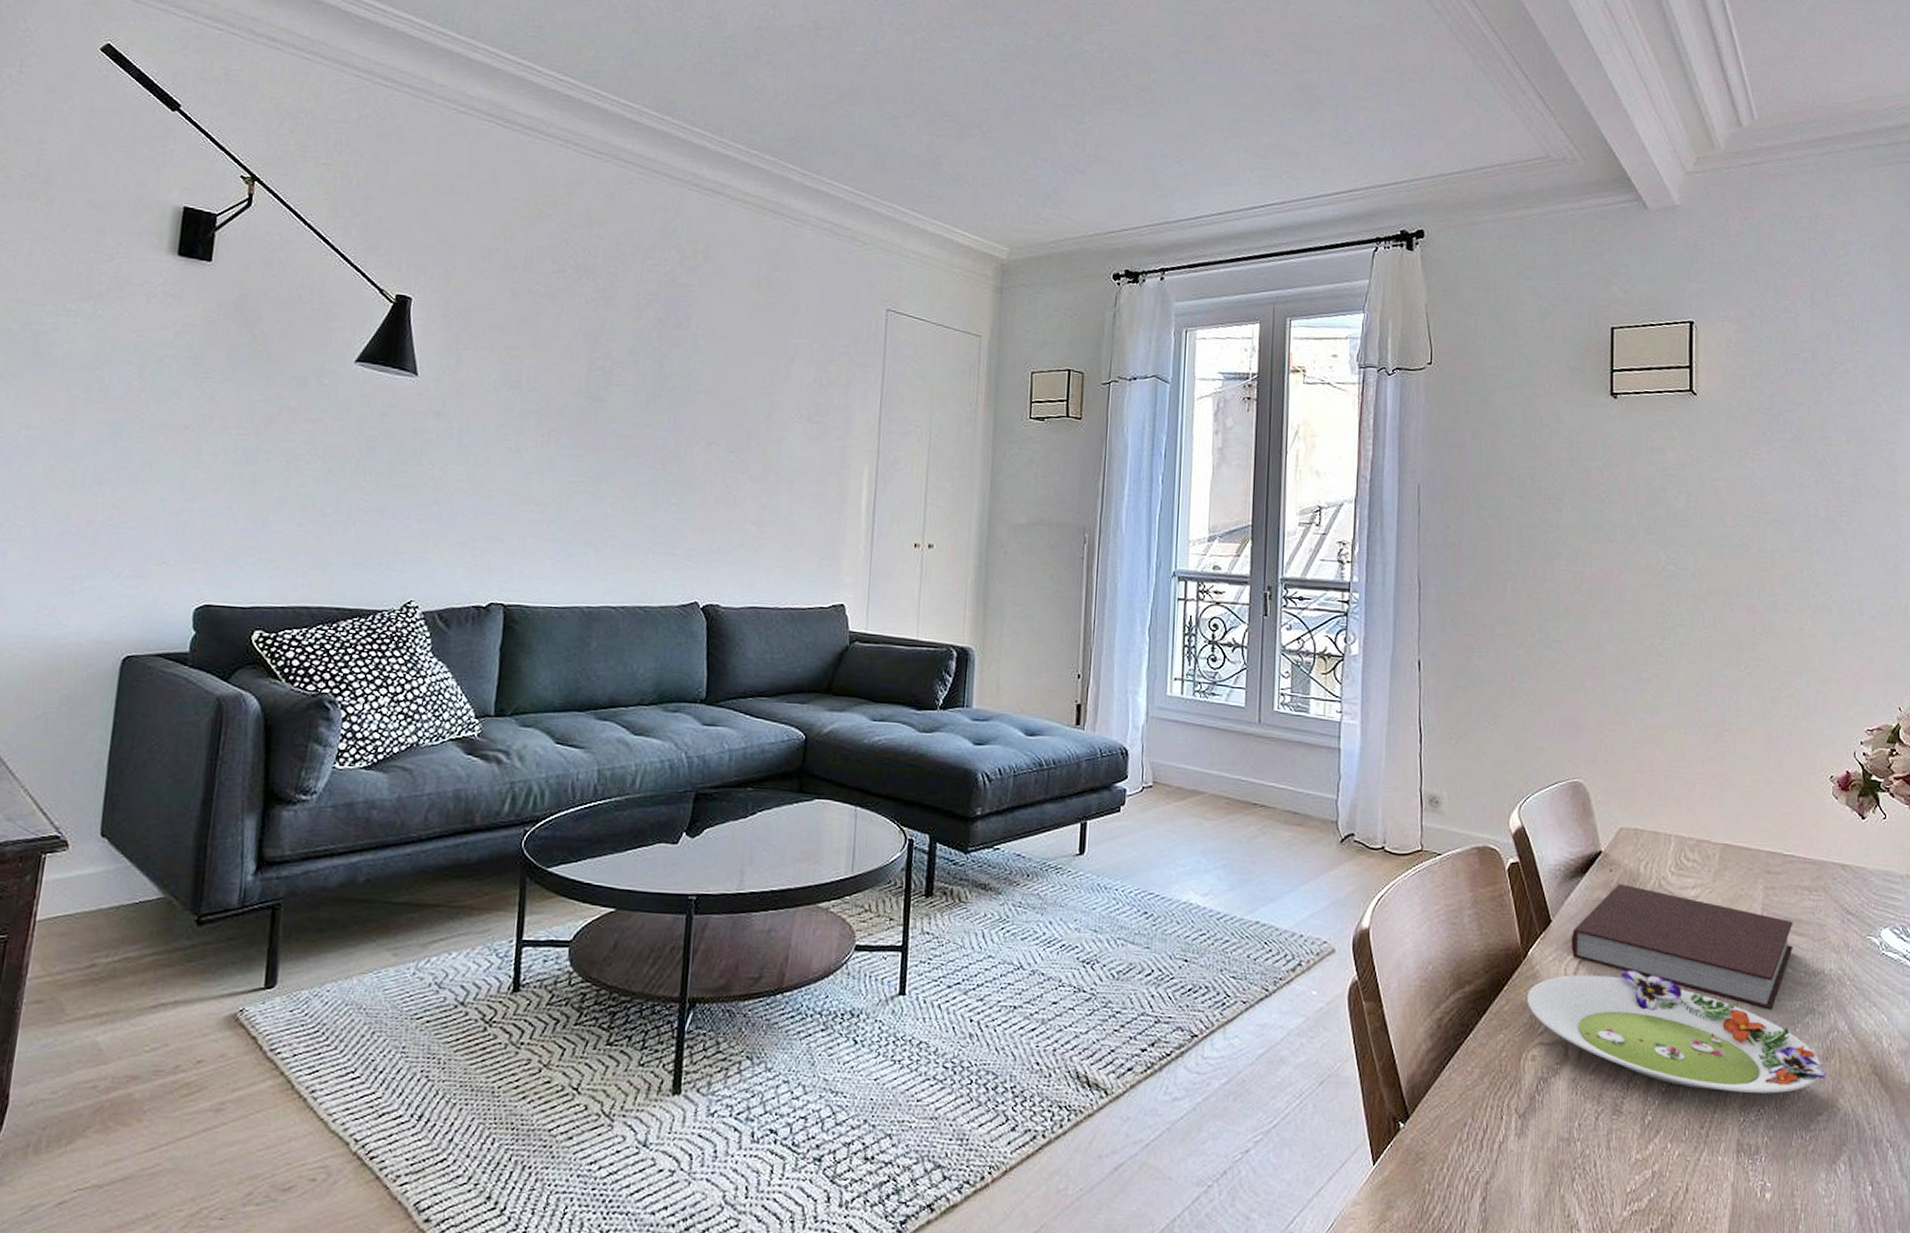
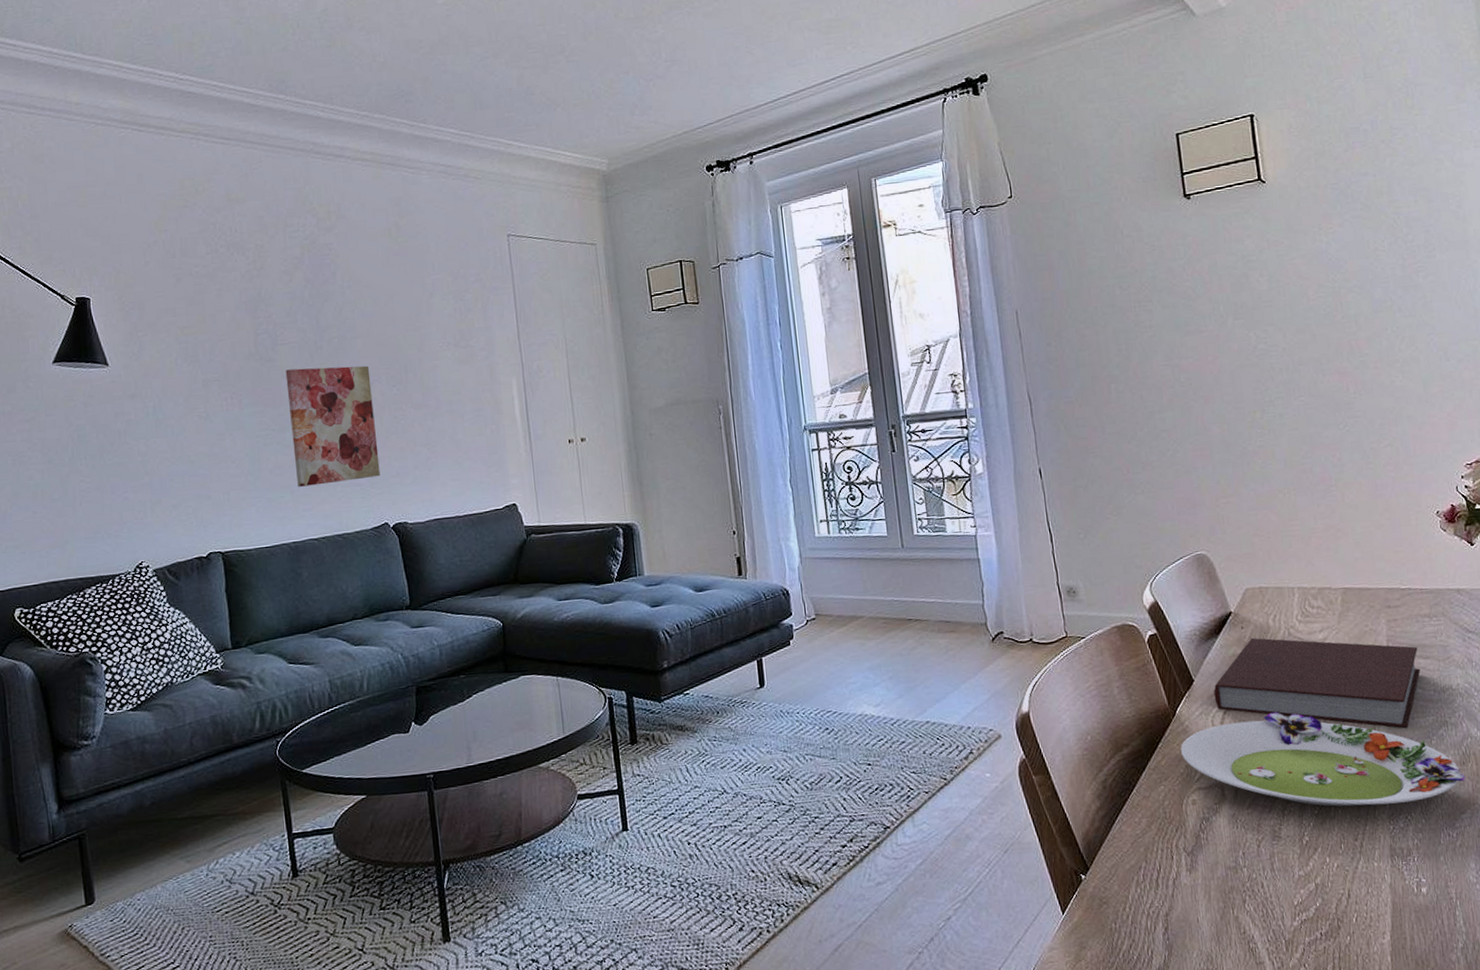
wall art: none [604,414,709,549] -> present [285,365,381,487]

